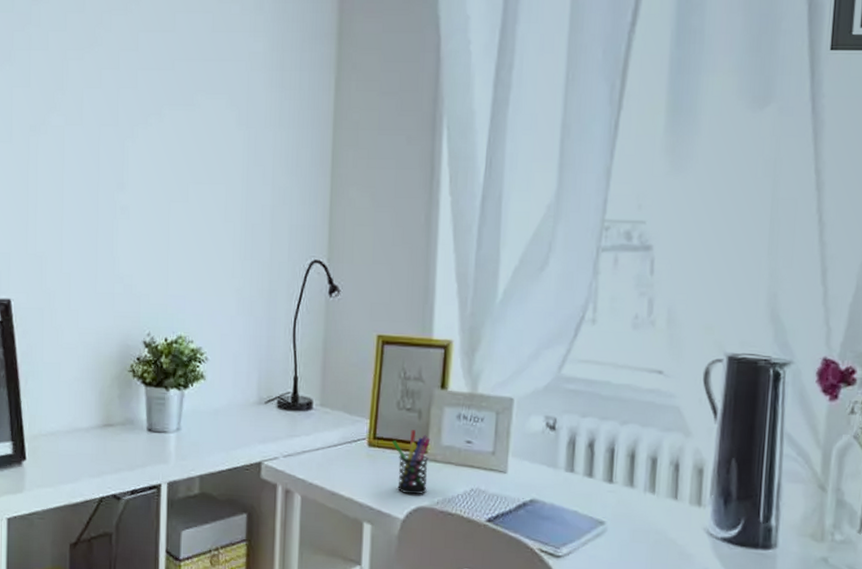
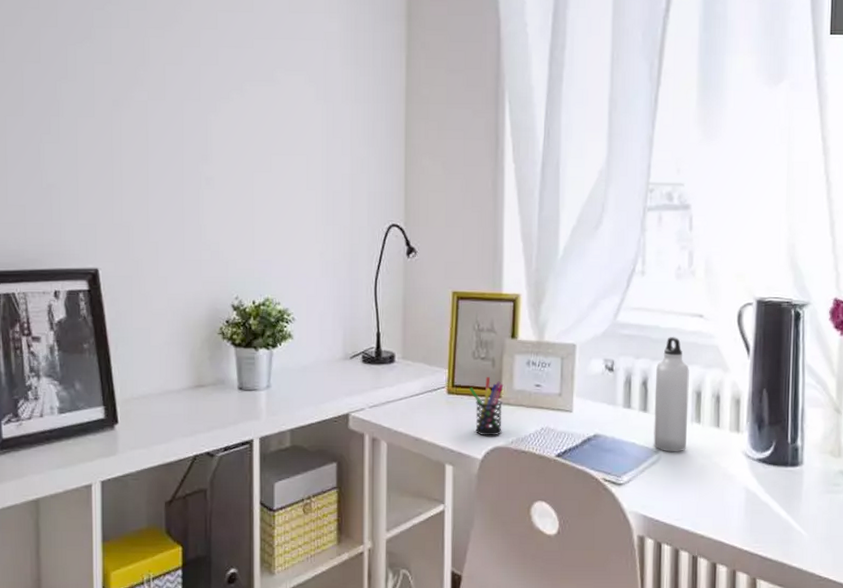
water bottle: none [599,394,644,525] -> present [653,337,689,452]

